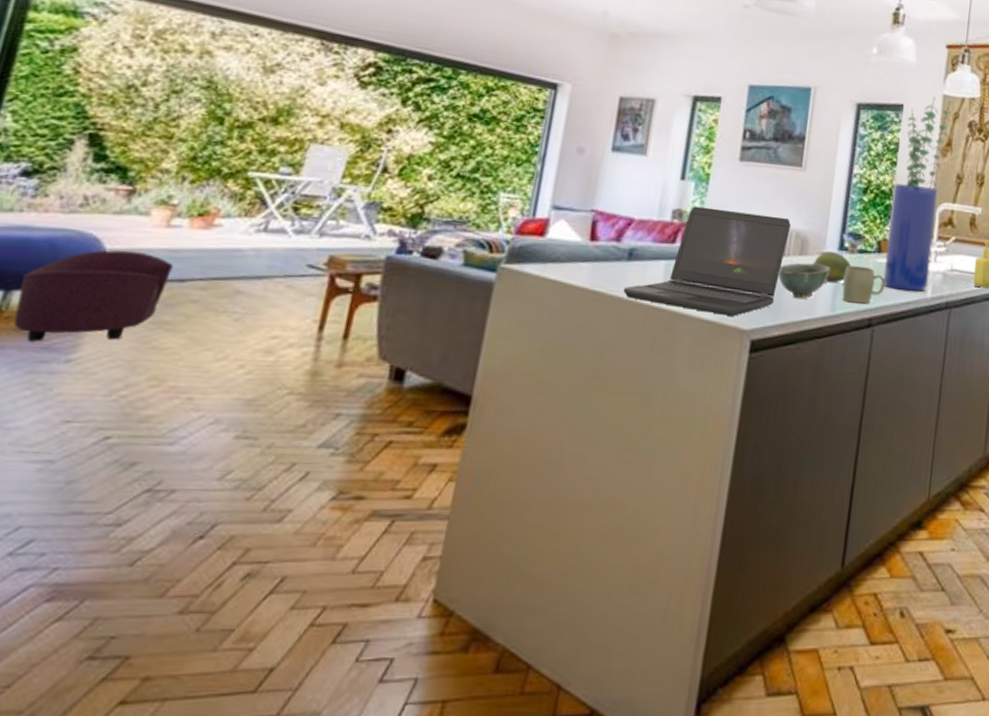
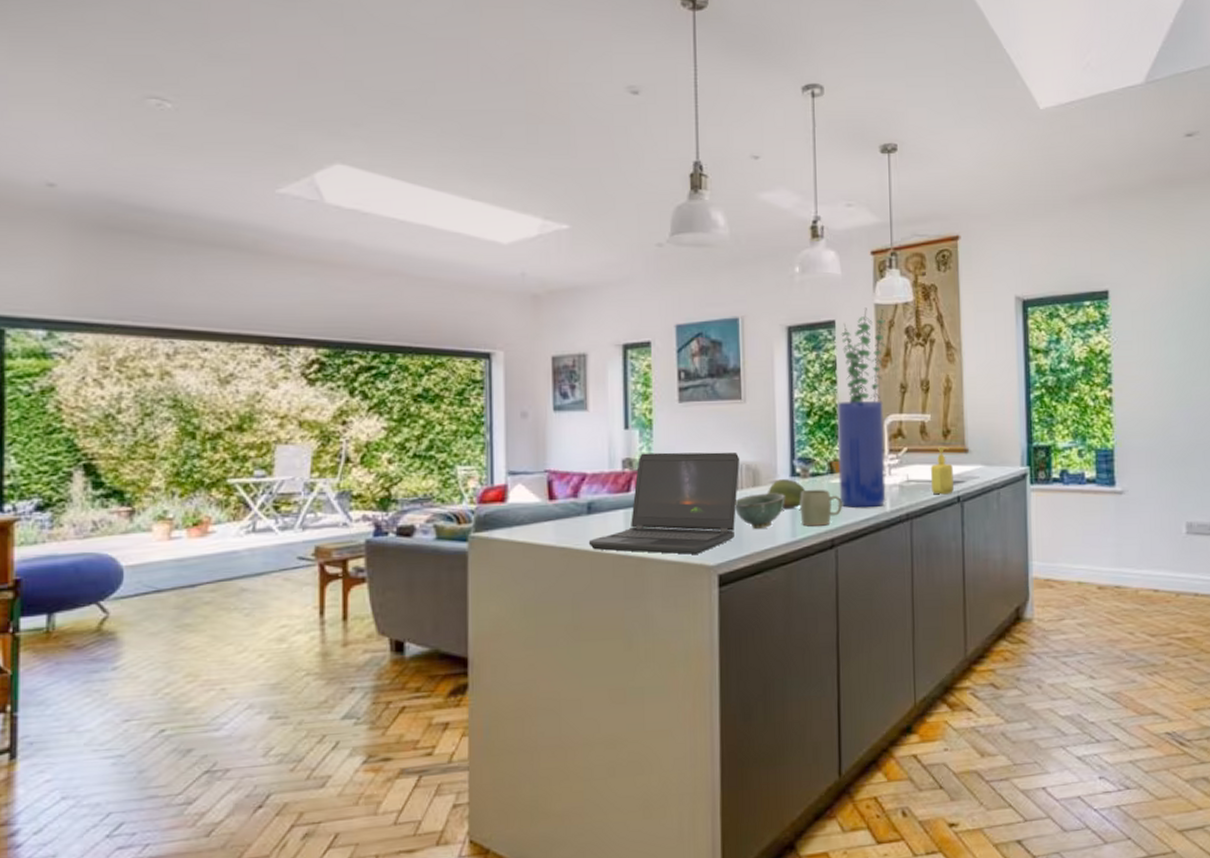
dog bed: present [13,250,174,342] -> none [60,565,182,655]

